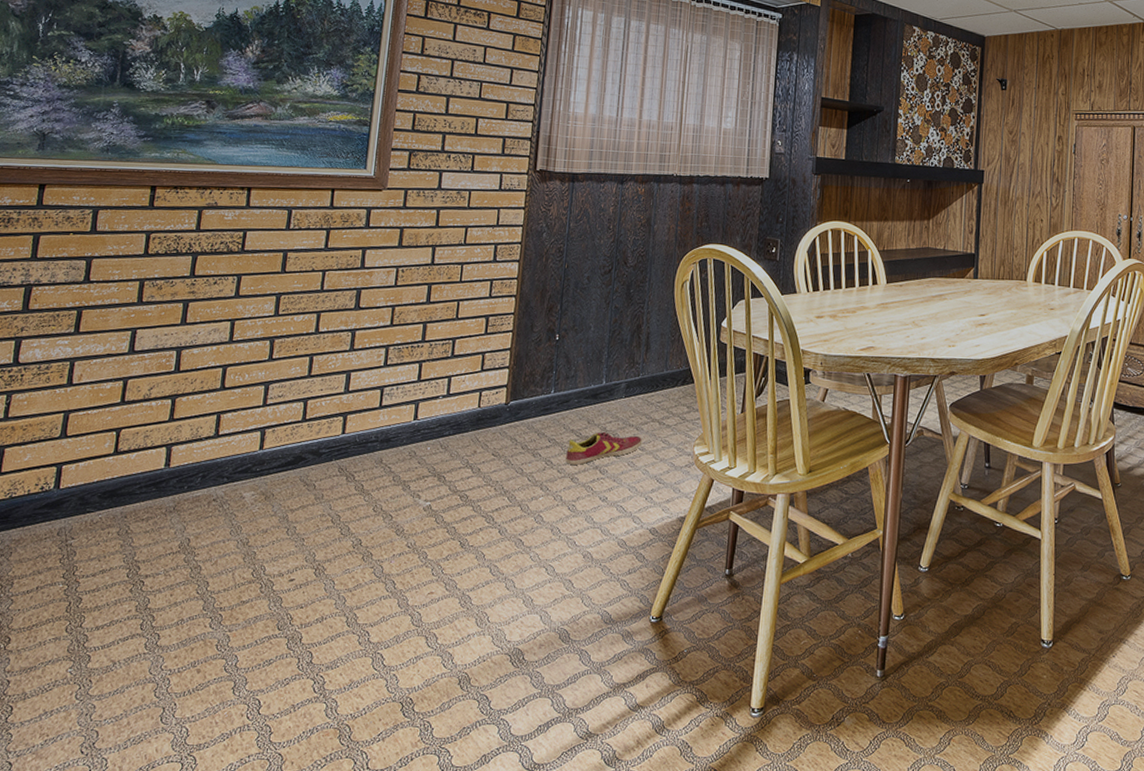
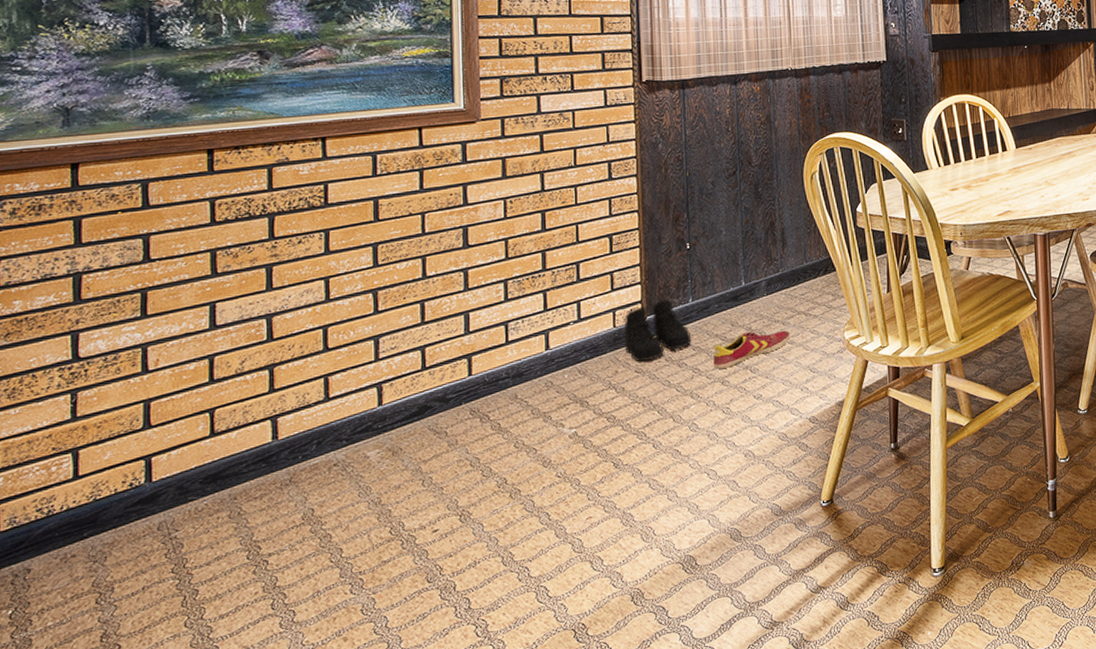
boots: none [485,386,549,446] -> present [624,298,692,362]

